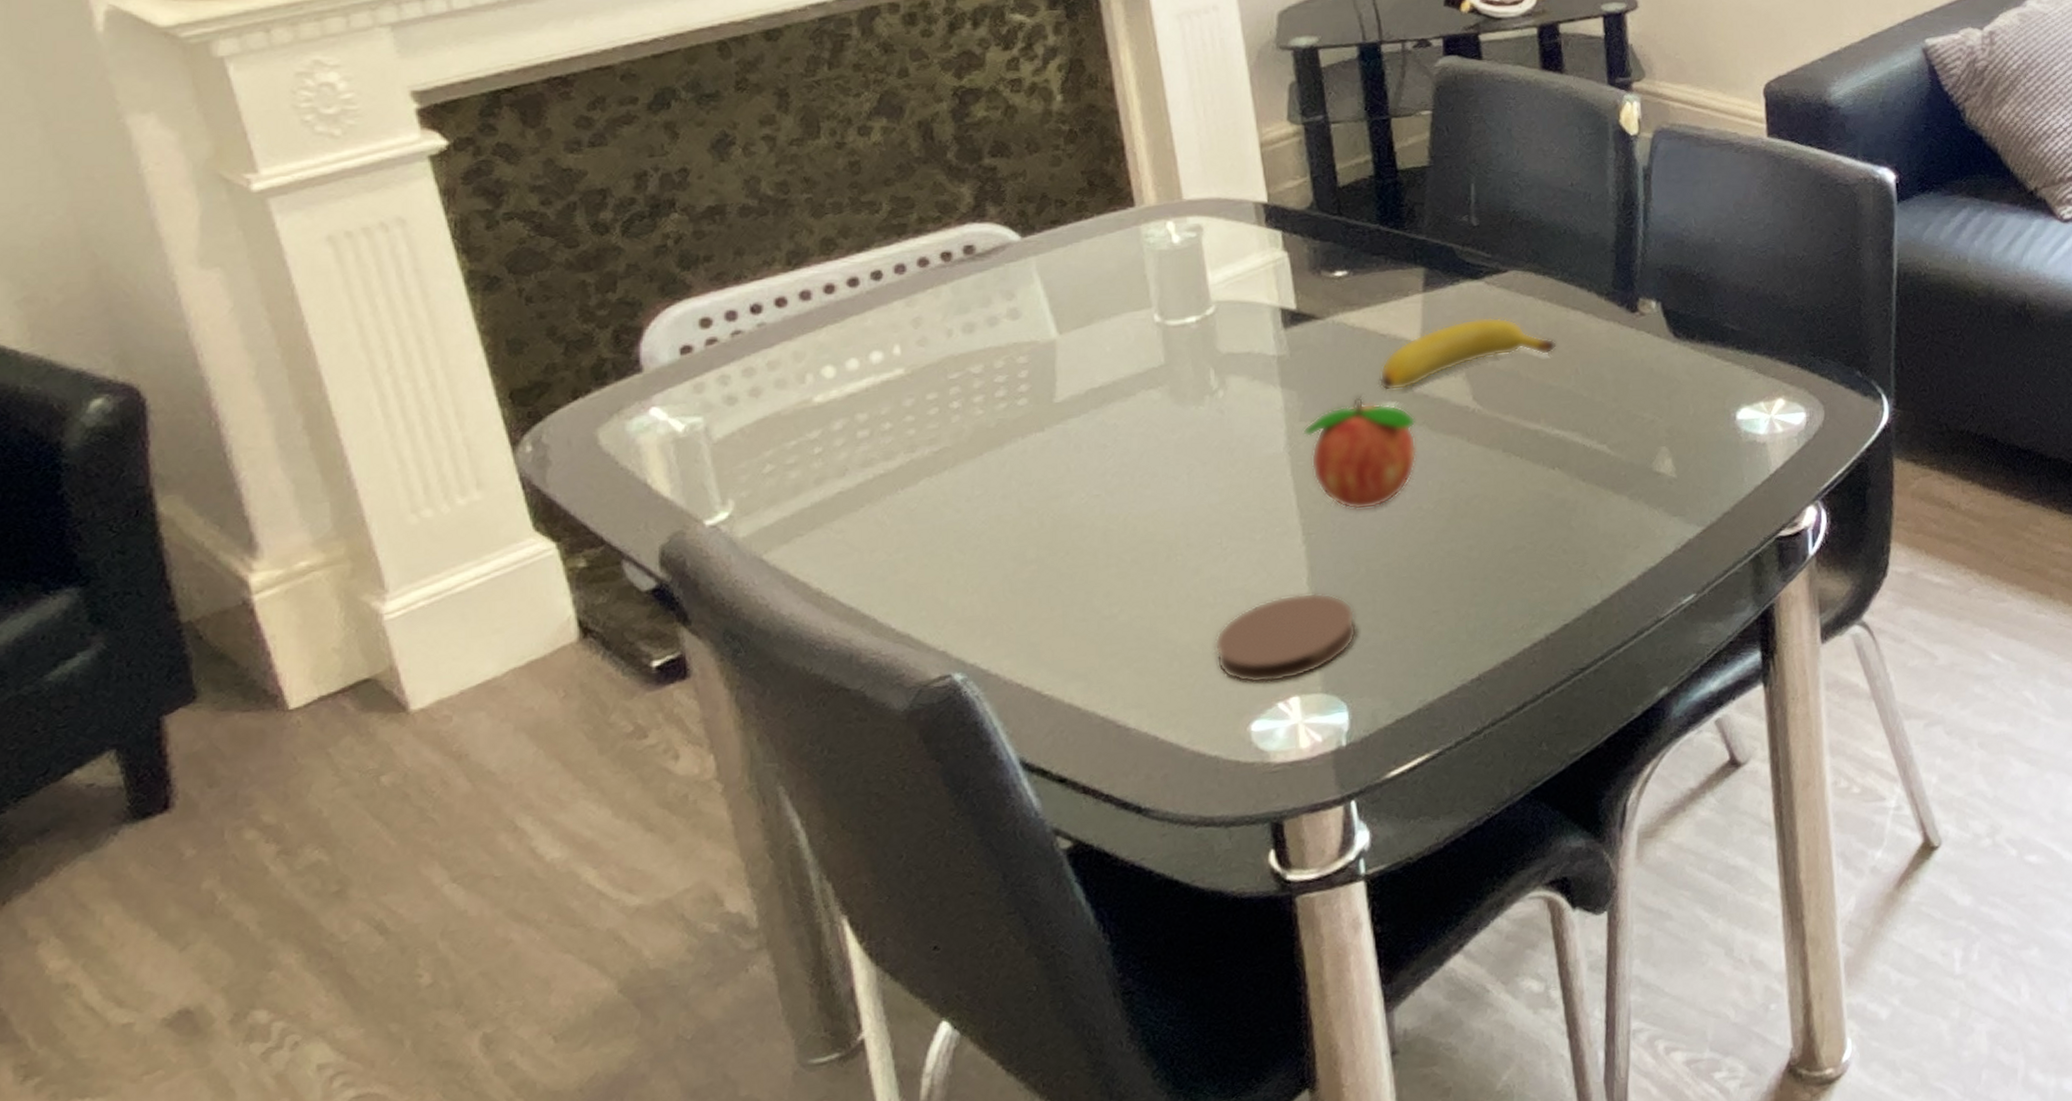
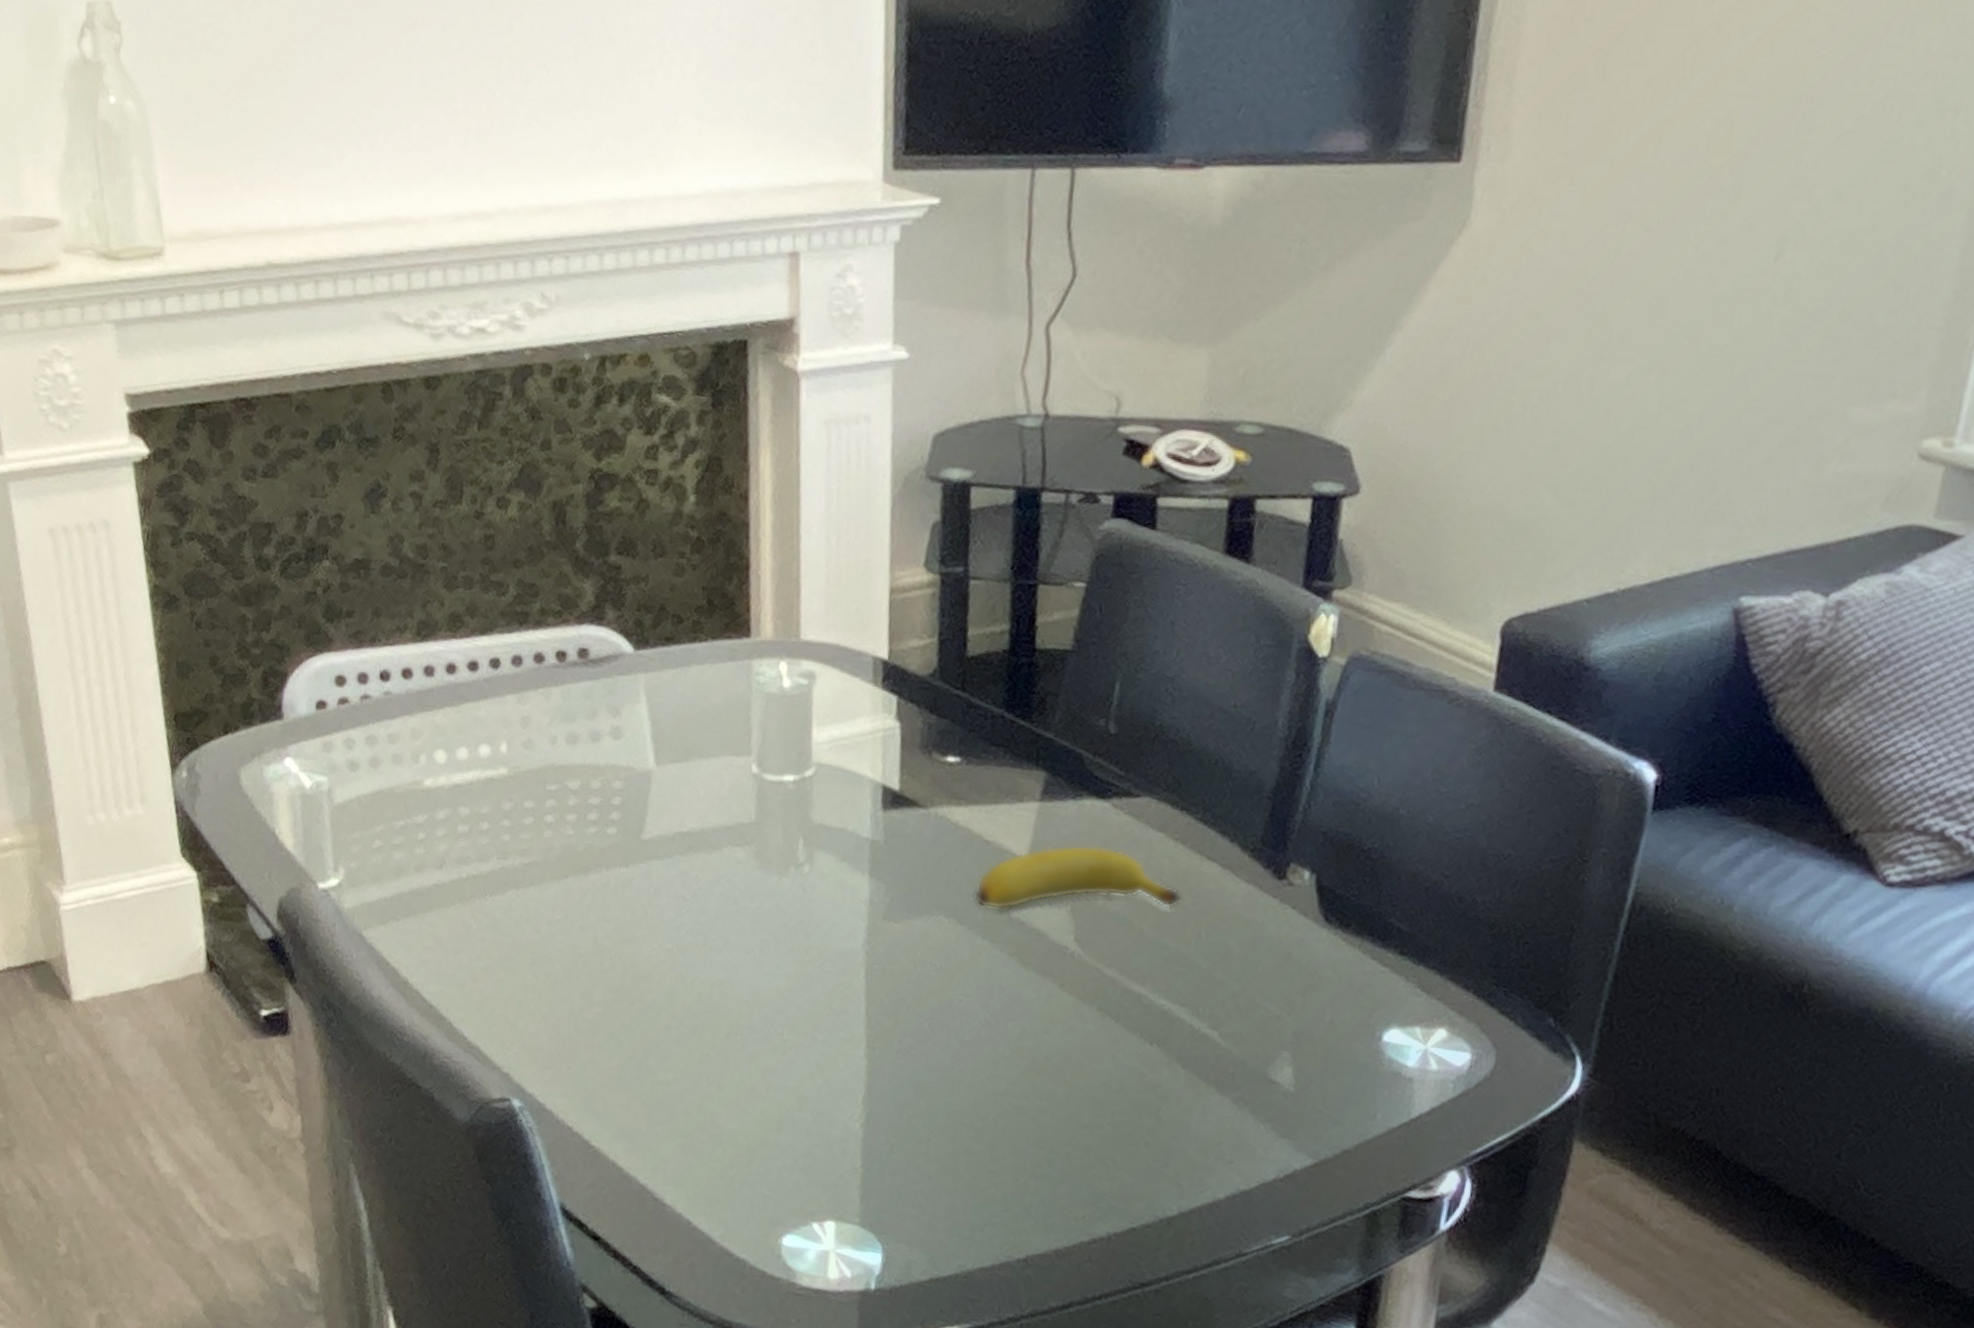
coaster: present [1214,592,1357,684] -> none [758,1108,907,1202]
fruit: present [1303,397,1418,511] -> none [884,906,1008,1038]

